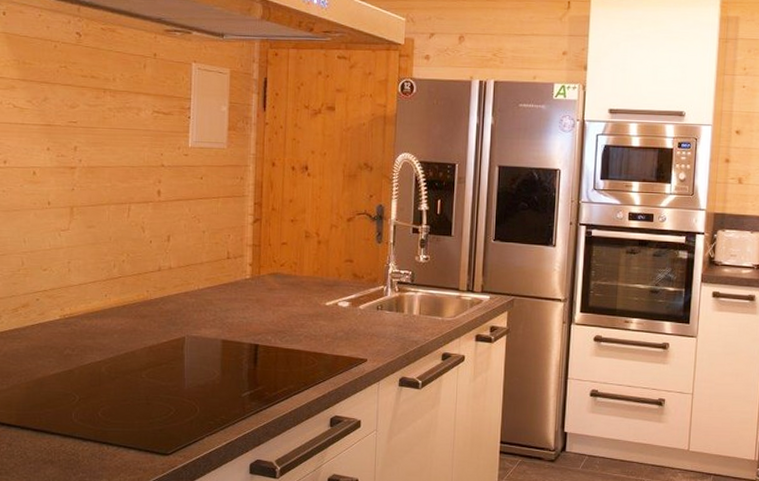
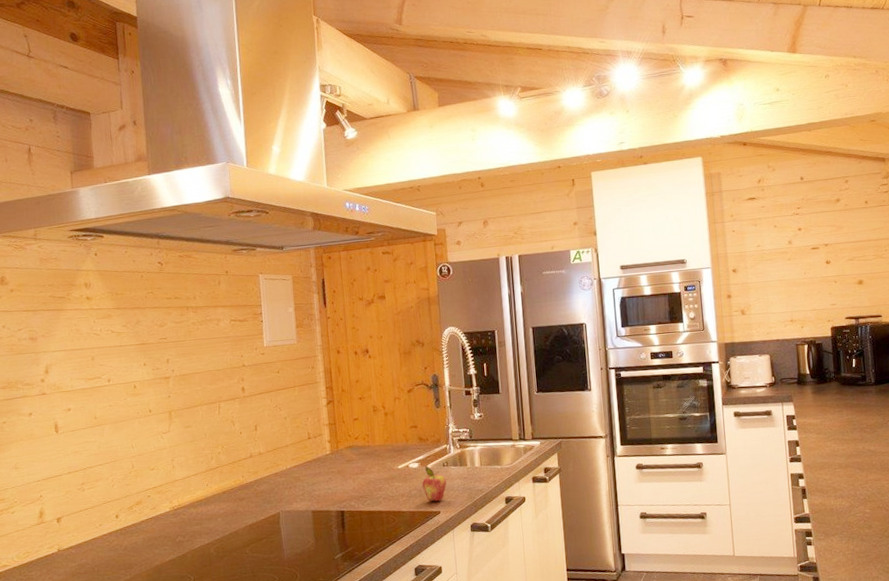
fruit: none [350,306,379,348] -> present [422,465,447,502]

